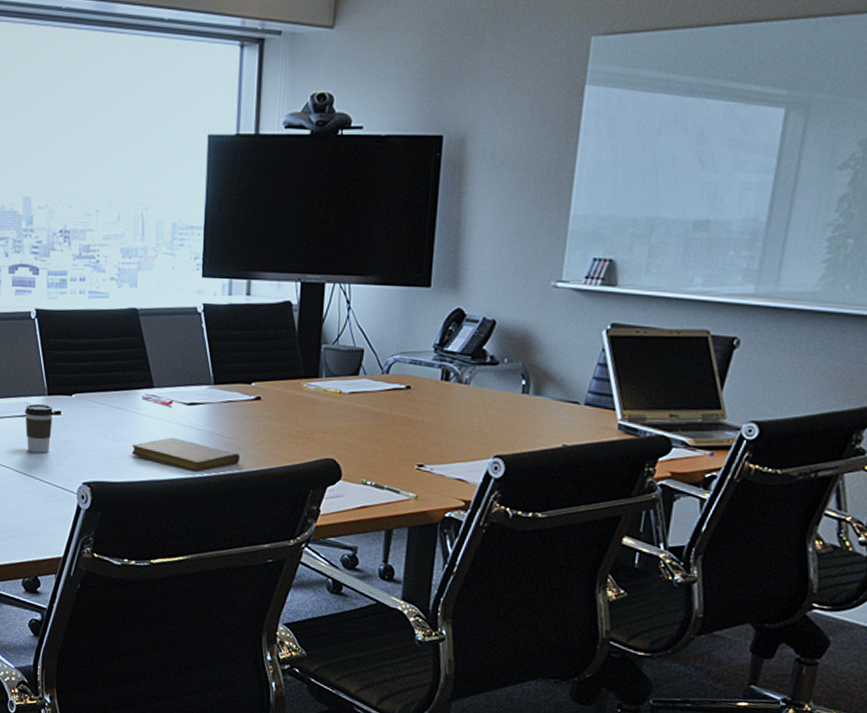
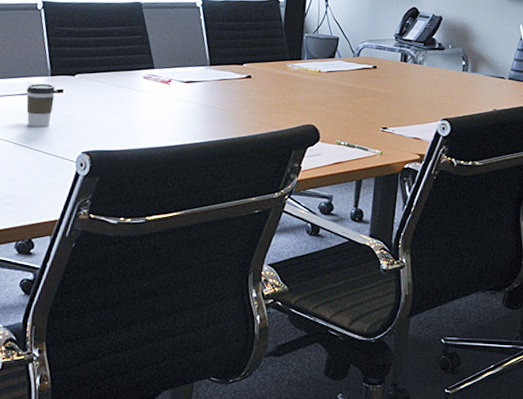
notebook: present [132,437,241,472] -> none [132,110,232,139]

